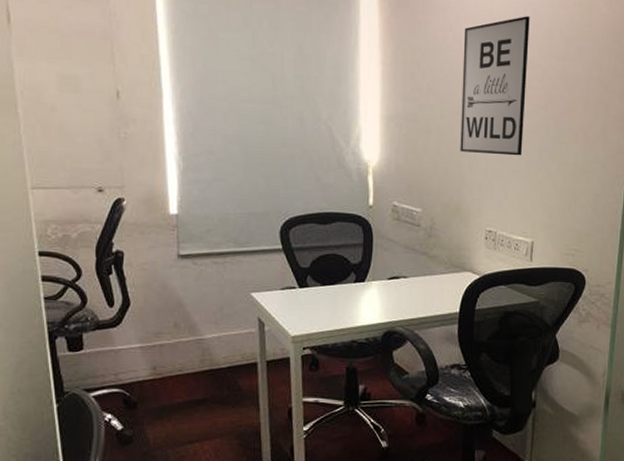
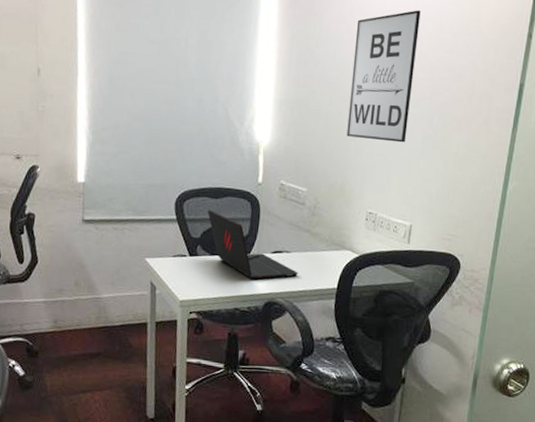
laptop: none [316,236,418,308] -> present [207,209,299,280]

